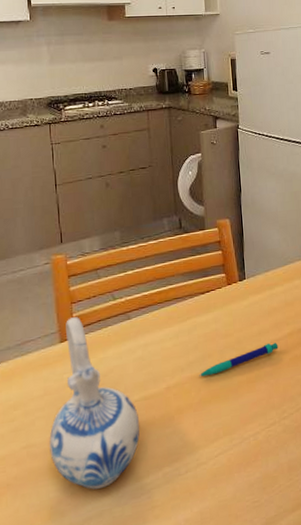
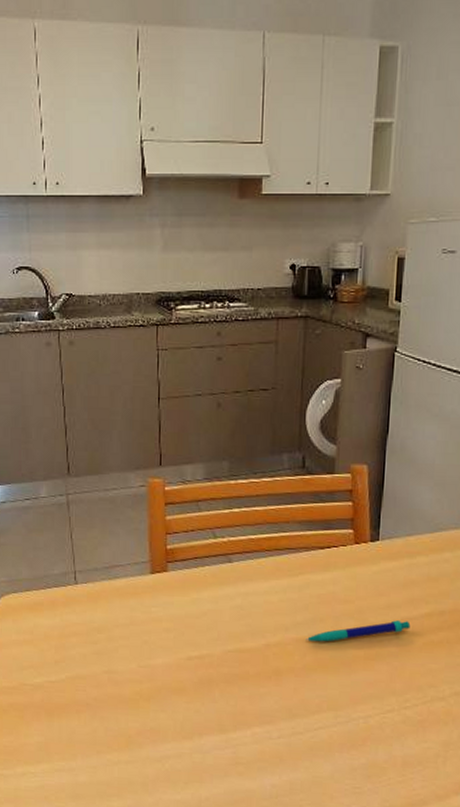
ceramic pitcher: present [49,317,140,490] -> none [132,549,231,731]

